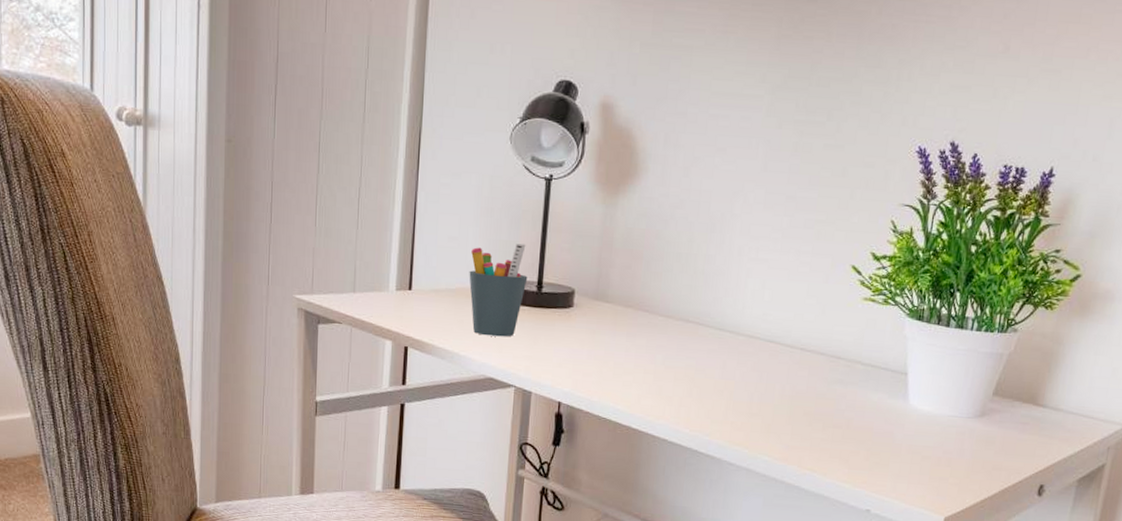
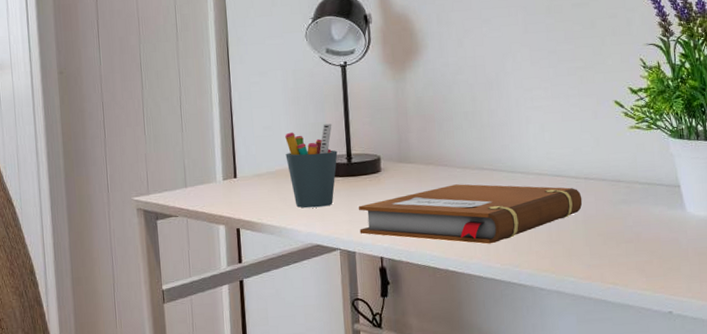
notebook: none [539,333,794,406] -> present [359,184,583,244]

